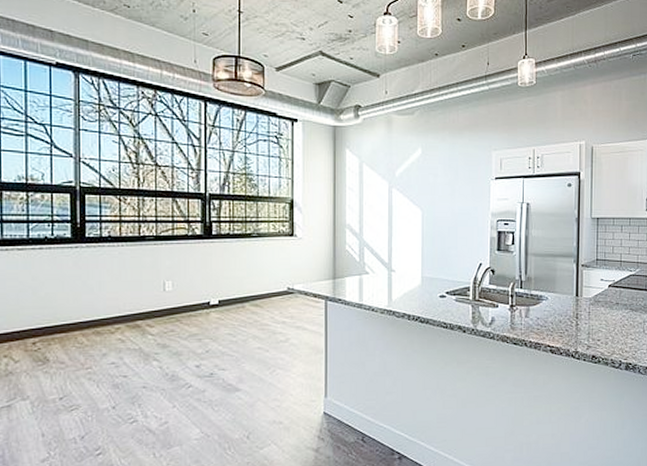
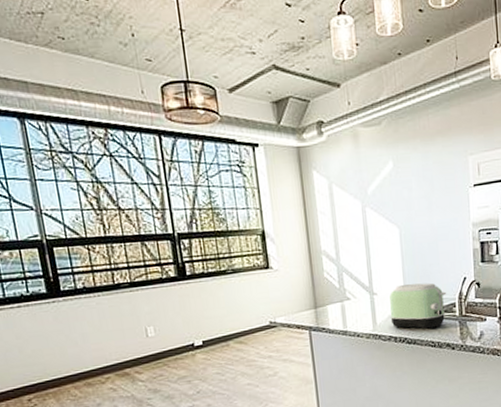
toaster: none [406,264,462,310] -> present [389,282,447,329]

